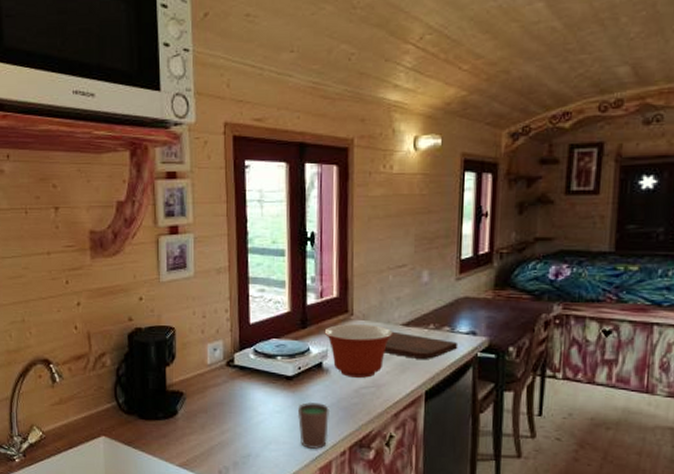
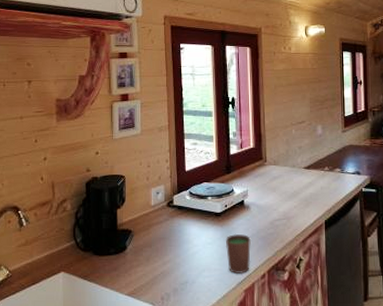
mixing bowl: present [324,324,393,378] -> none [244,169,298,212]
cutting board: present [384,331,459,359] -> none [291,173,348,195]

